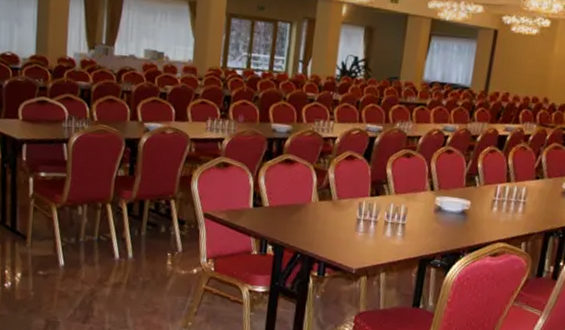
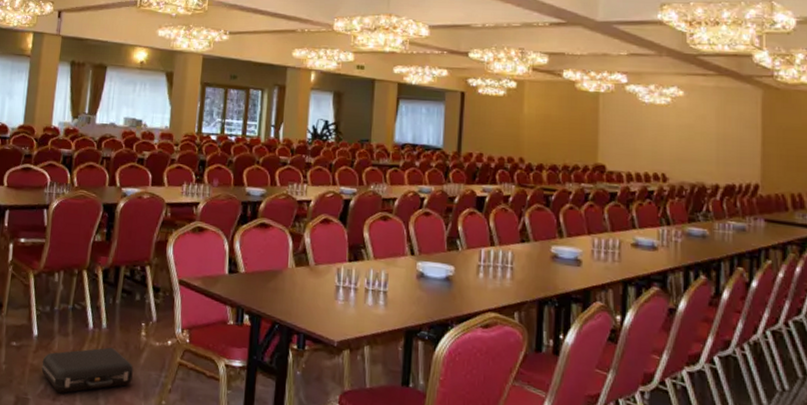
briefcase: none [70,275,161,317] -> present [41,347,134,393]

